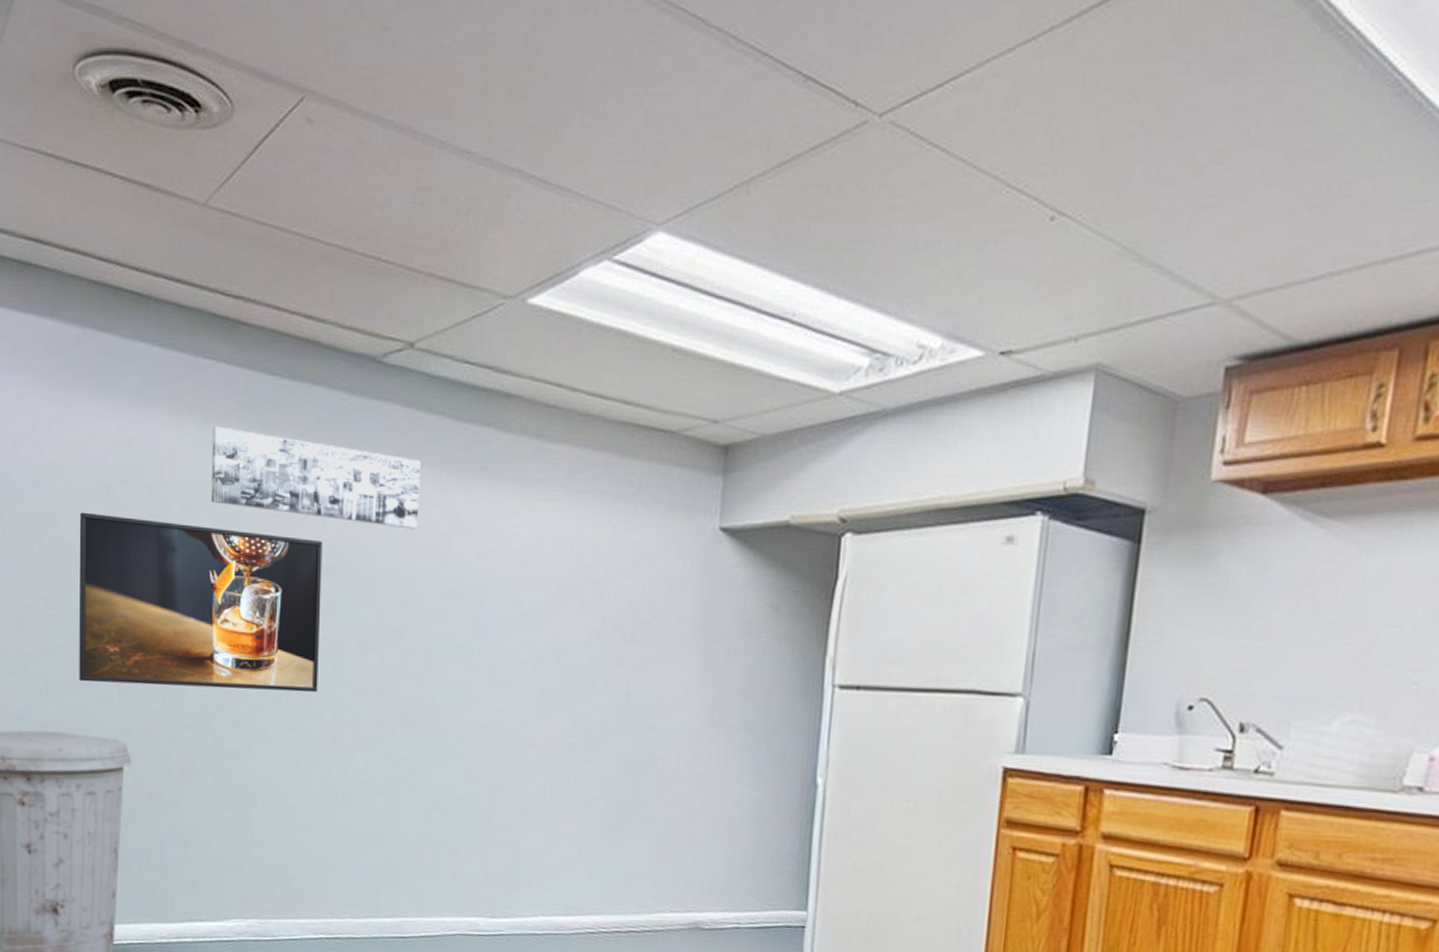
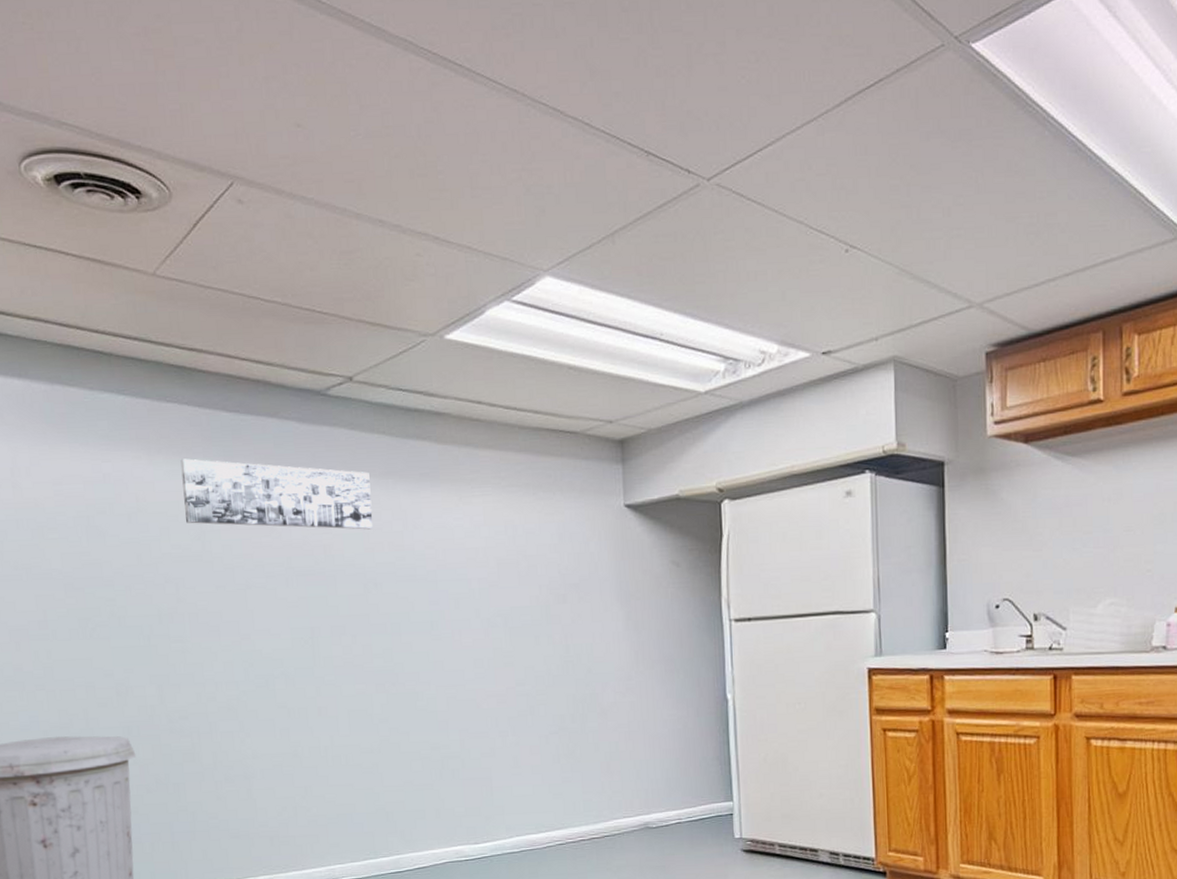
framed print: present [78,512,322,693] -> none [64,542,300,690]

